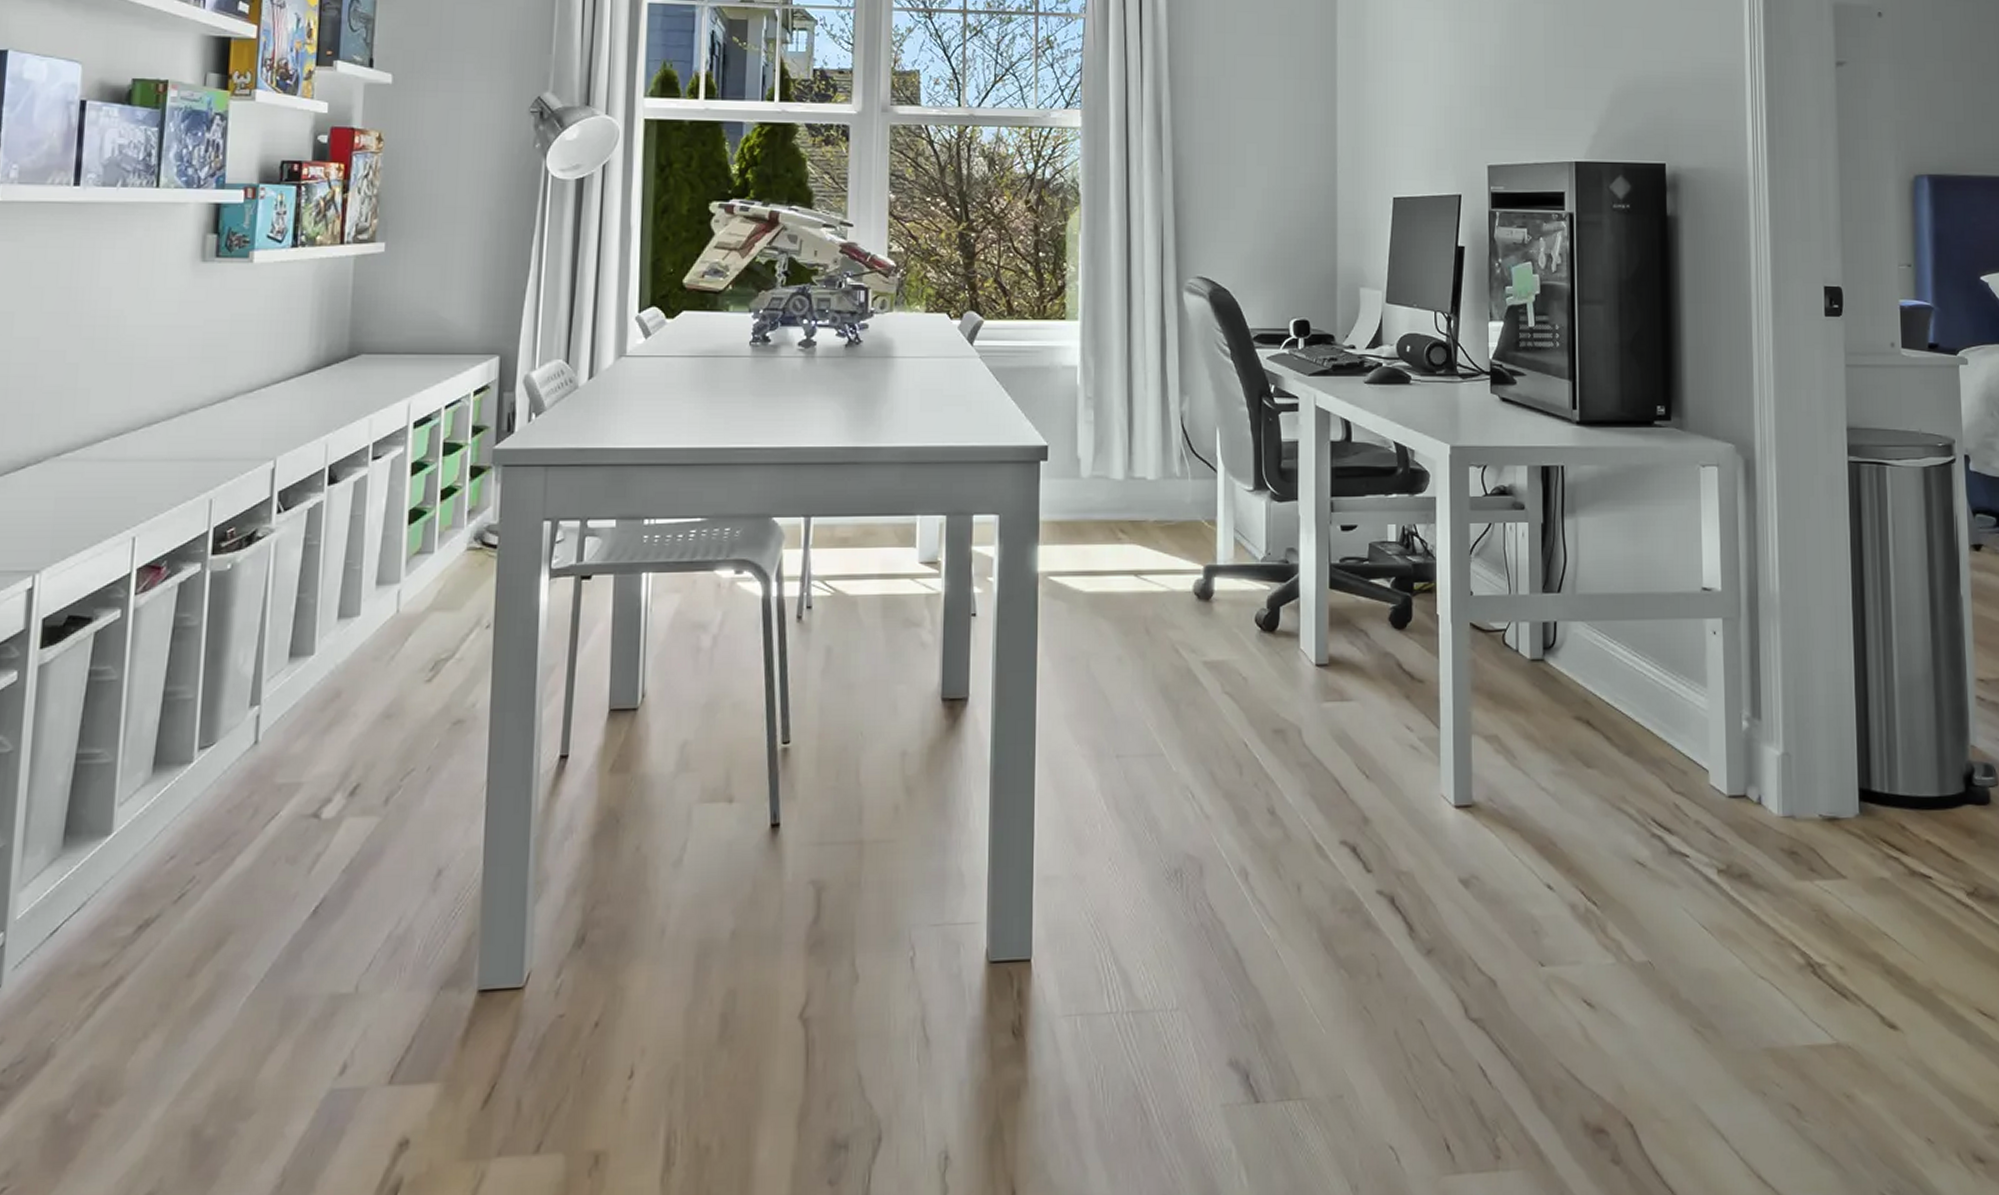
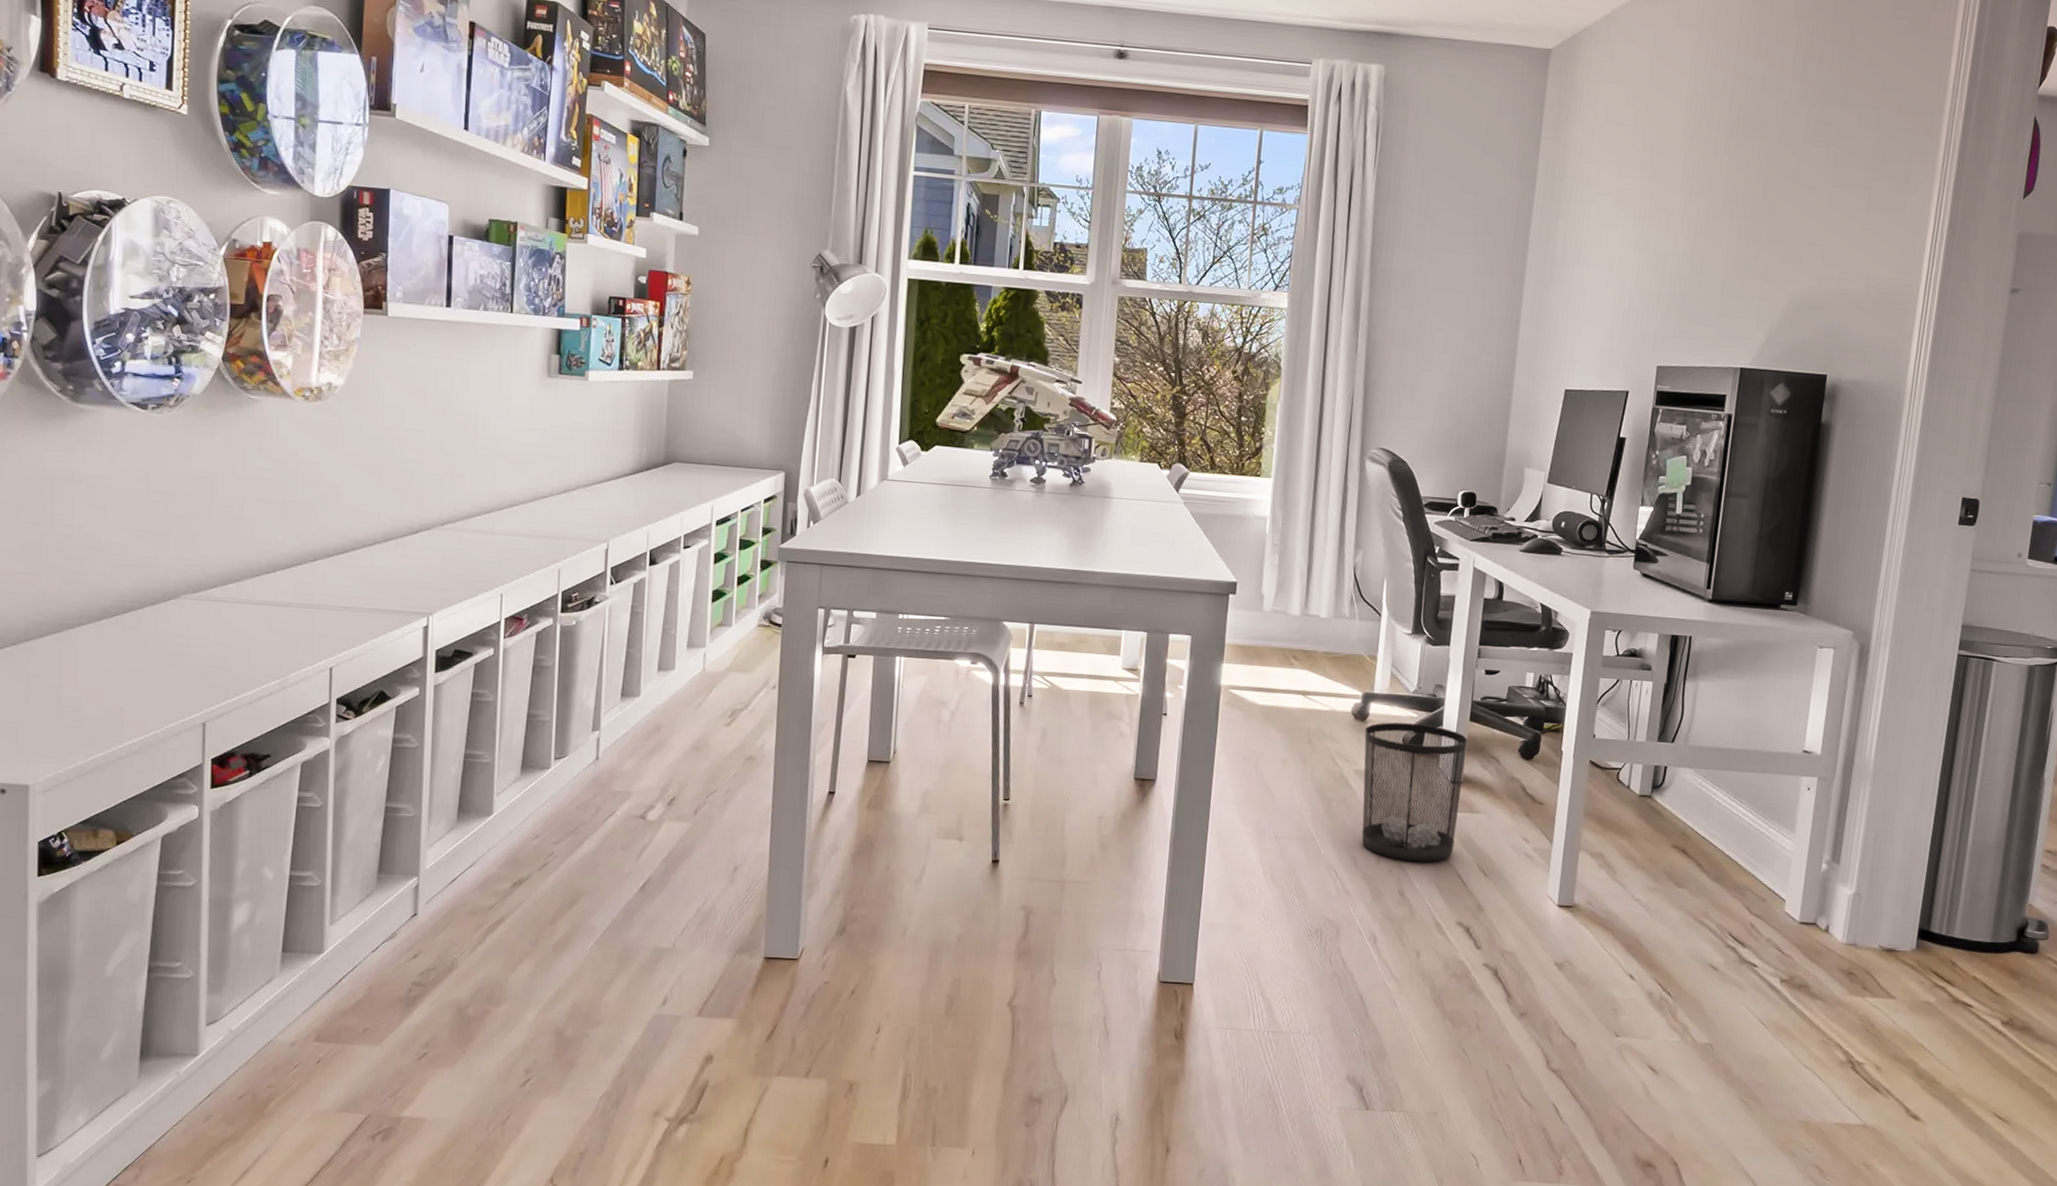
waste bin: none [1210,598,1330,769] -> present [1361,722,1468,862]

